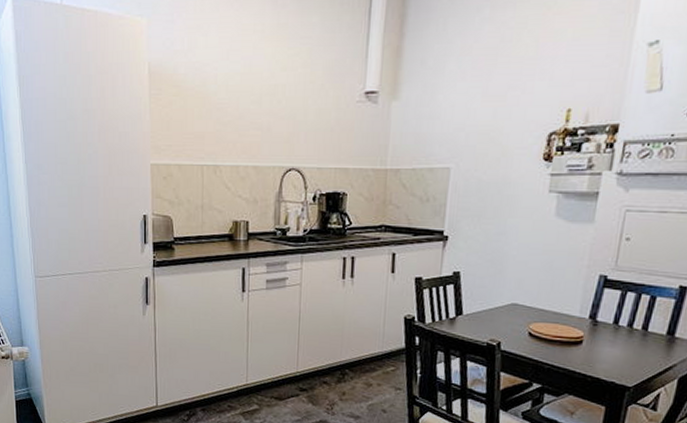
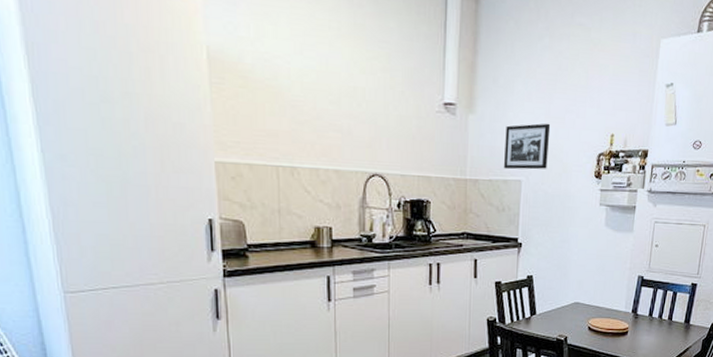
picture frame: none [430,103,489,157] -> present [504,123,551,170]

